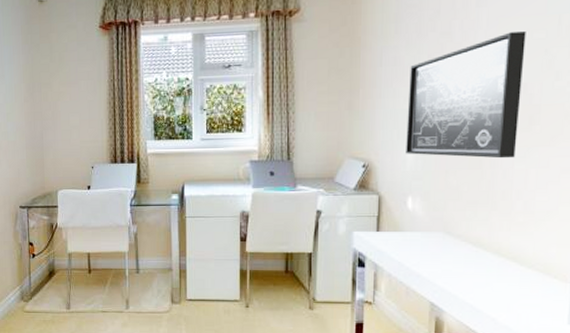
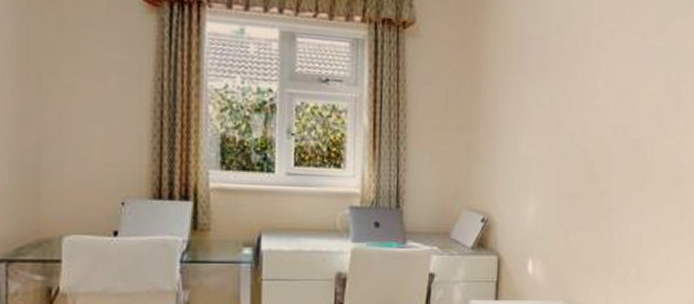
wall art: present [406,31,526,159] -> none [527,82,640,220]

